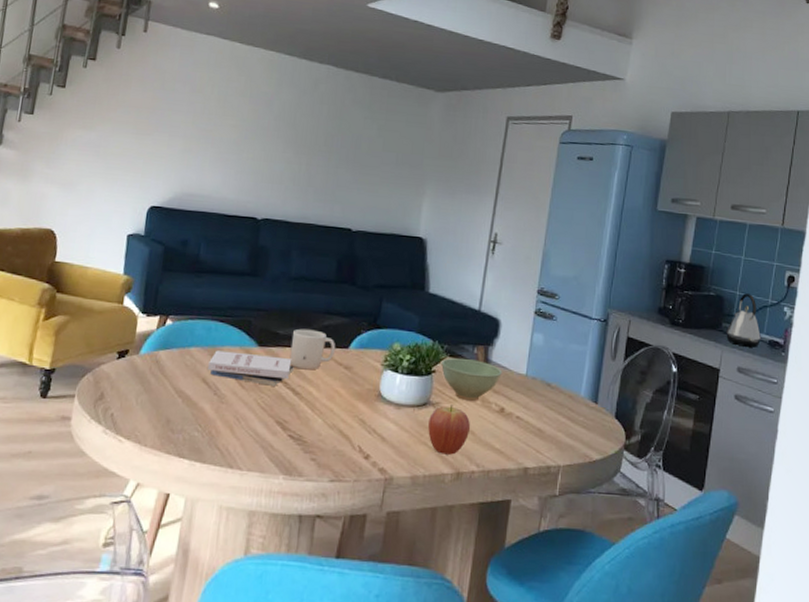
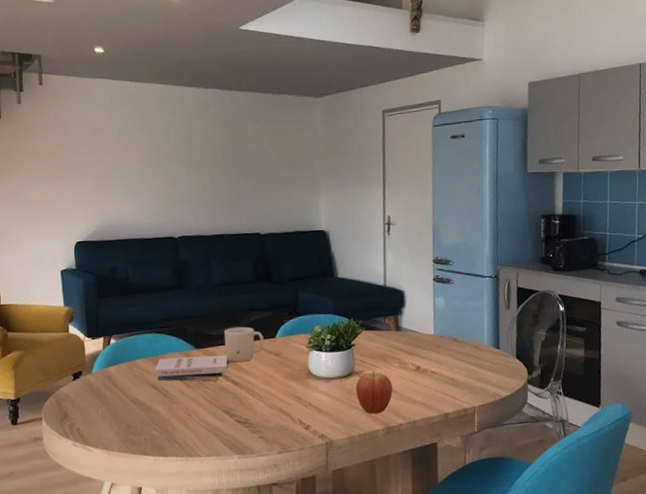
bowl: present [441,357,502,401] -> none [359,329,413,365]
kettle: present [726,293,762,348] -> none [602,232,634,280]

